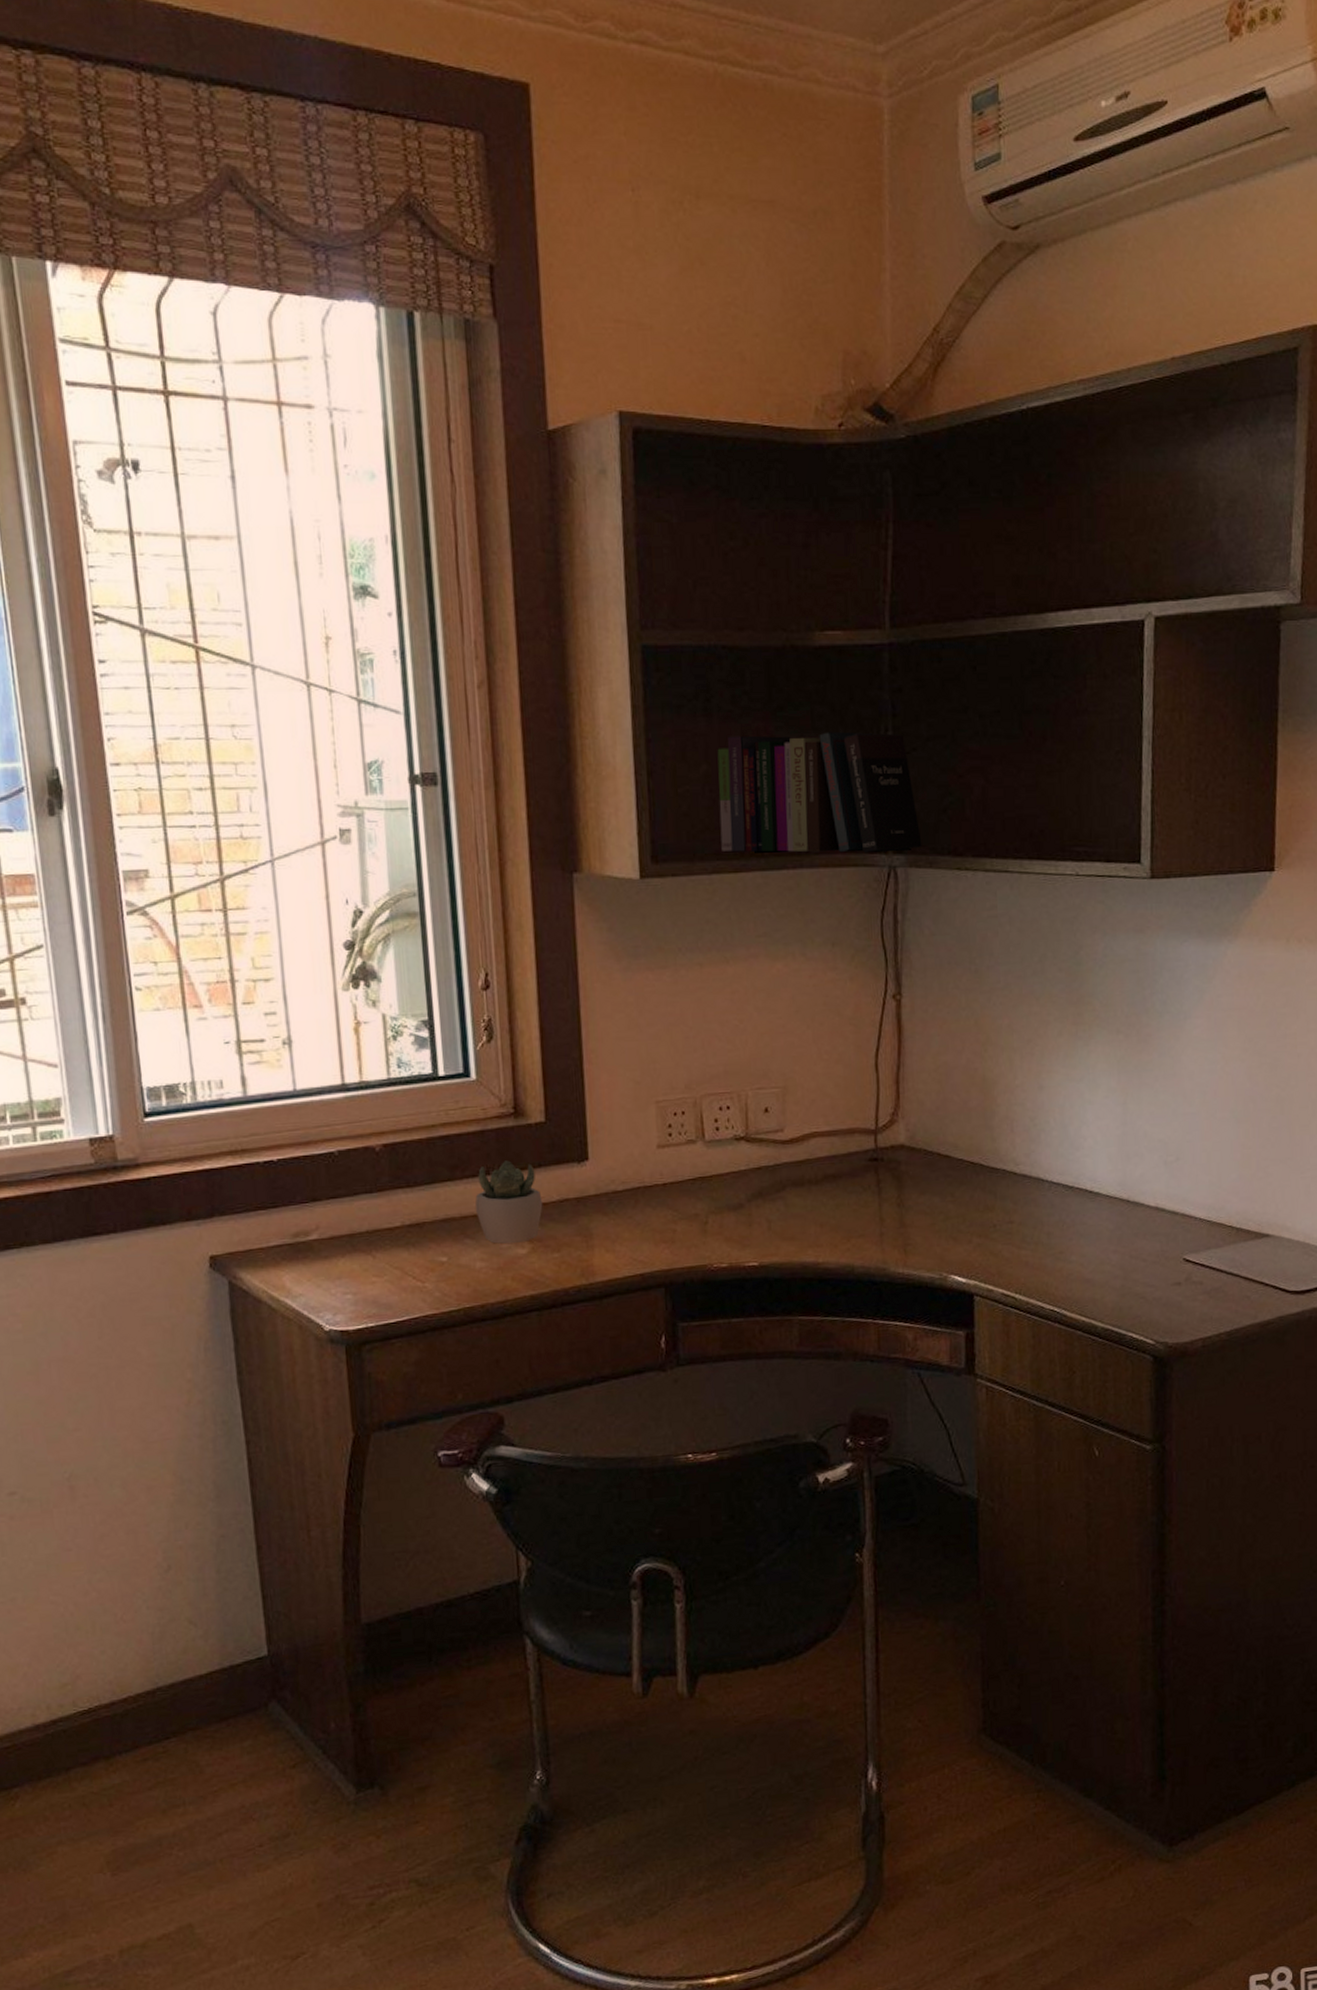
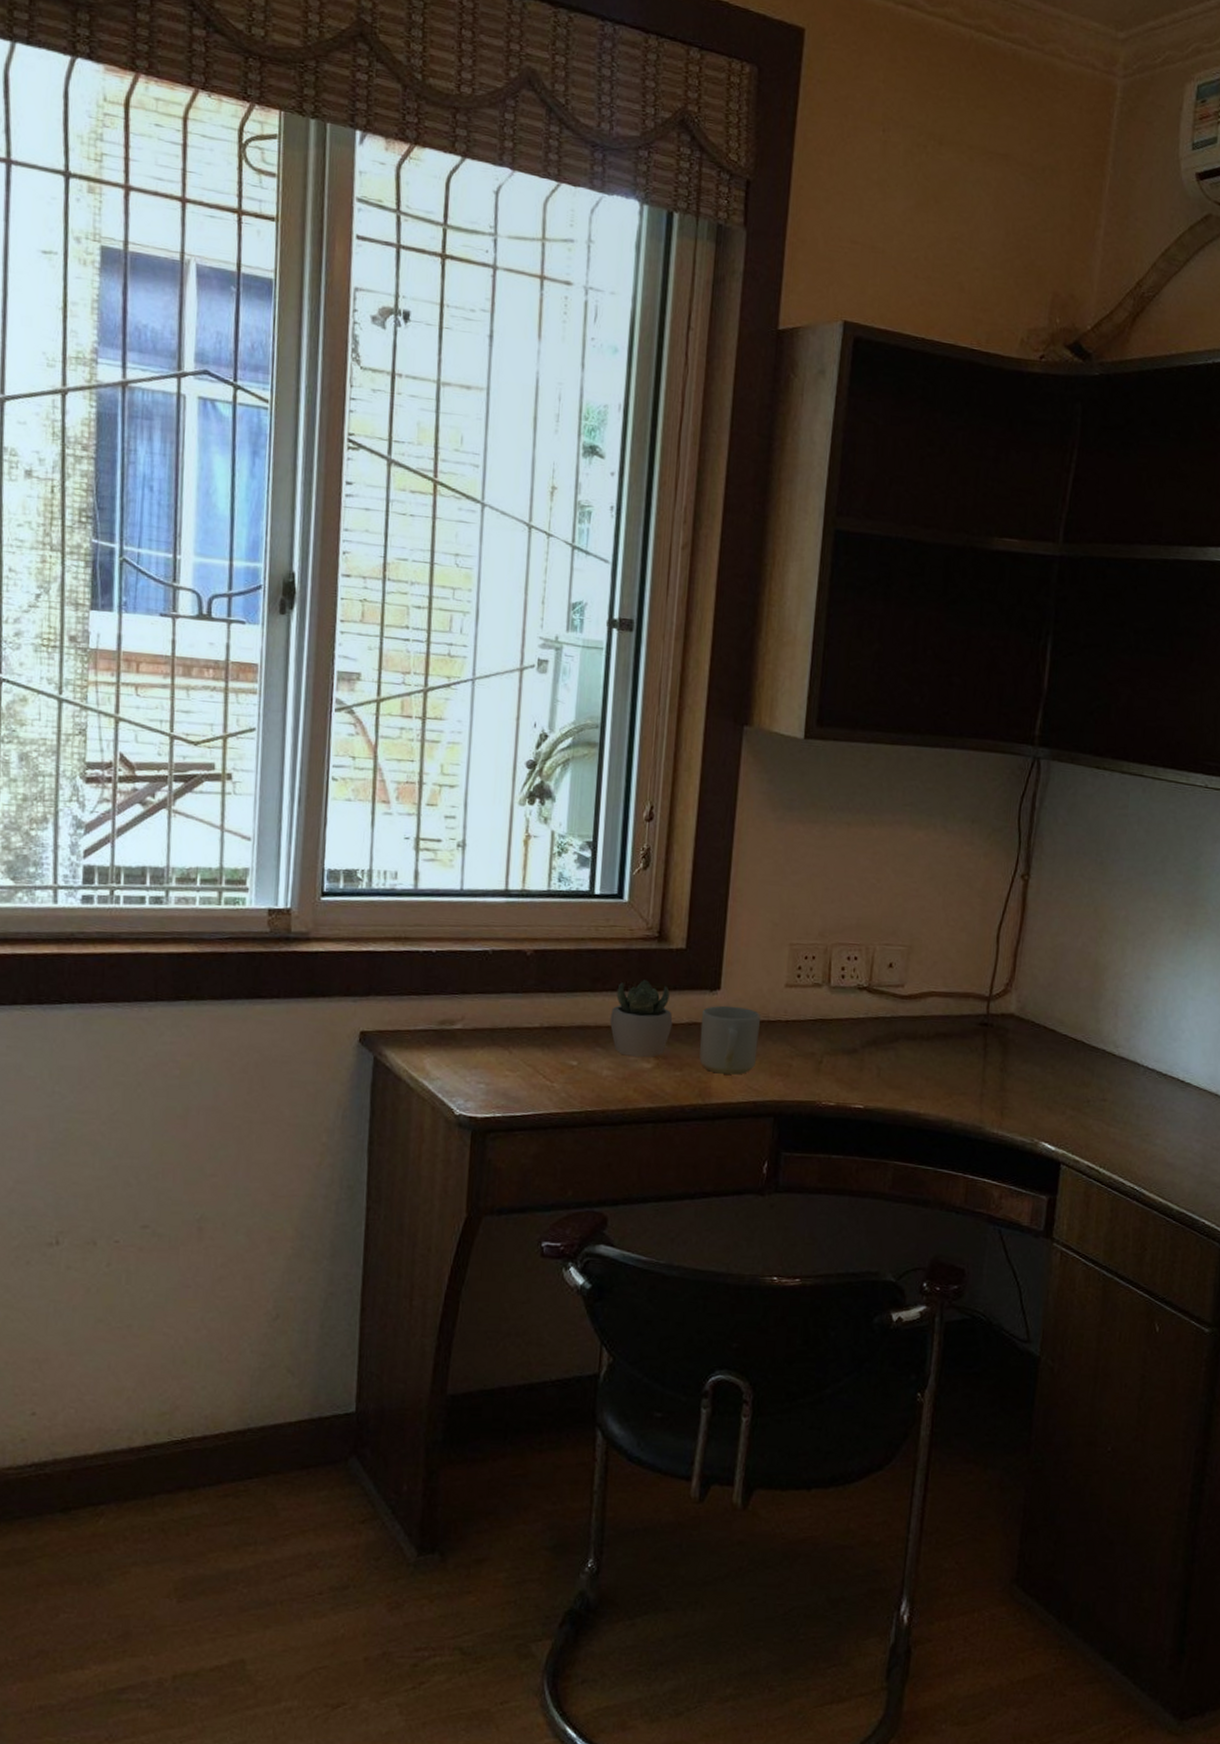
mug: none [572,1175,638,1250] -> present [699,1005,761,1075]
books: present [717,731,922,853] -> none [882,620,1067,745]

